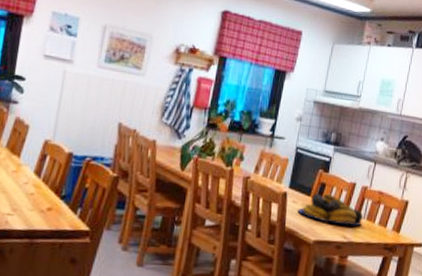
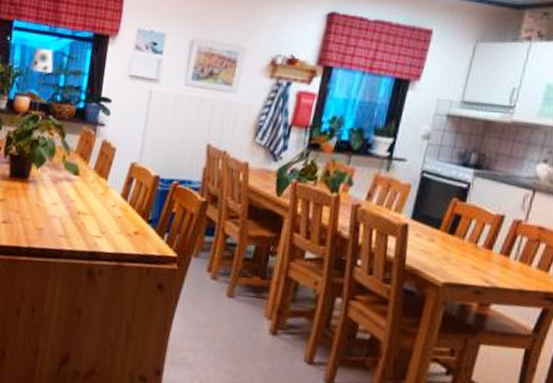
fruit bowl: present [298,193,364,227] -> none [422,226,515,269]

